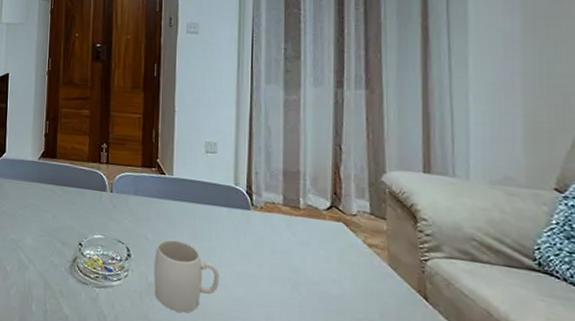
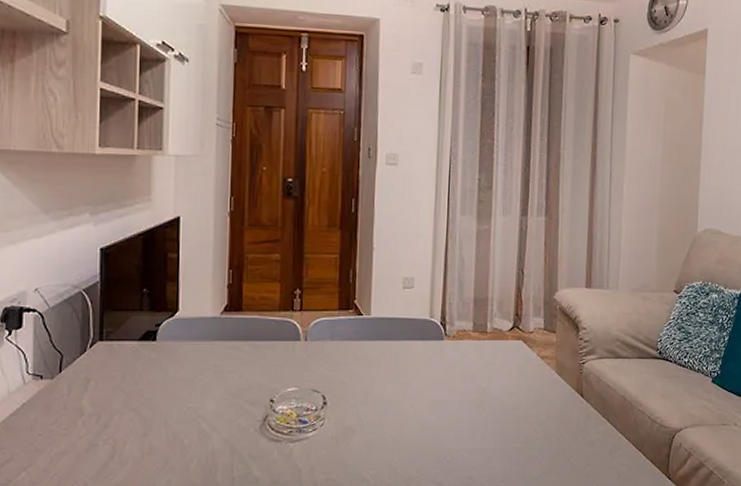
mug: present [153,239,219,313] -> none [350,380,414,450]

